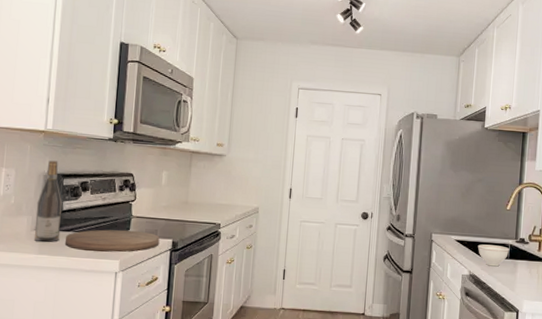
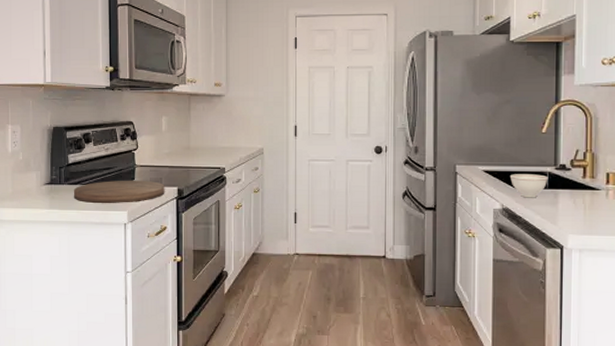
wine bottle: present [34,160,63,242] -> none [43,114,68,196]

